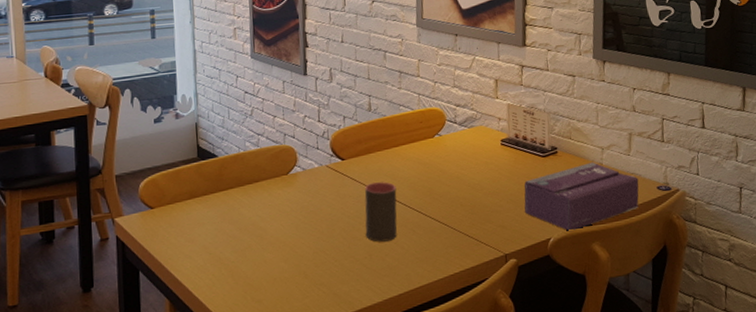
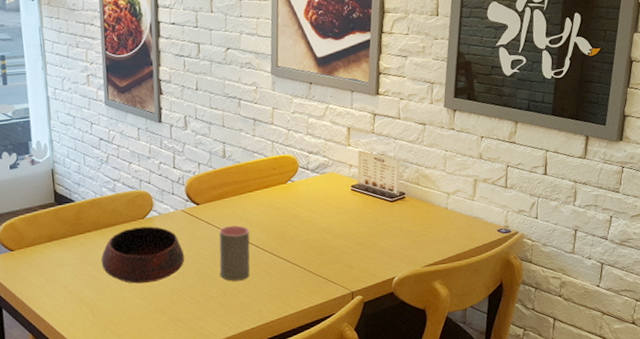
bowl: none [242,182,330,245] -> present [100,226,185,284]
tissue box: present [524,162,639,232] -> none [371,207,481,271]

